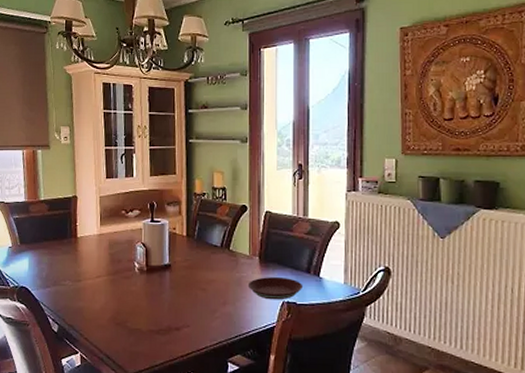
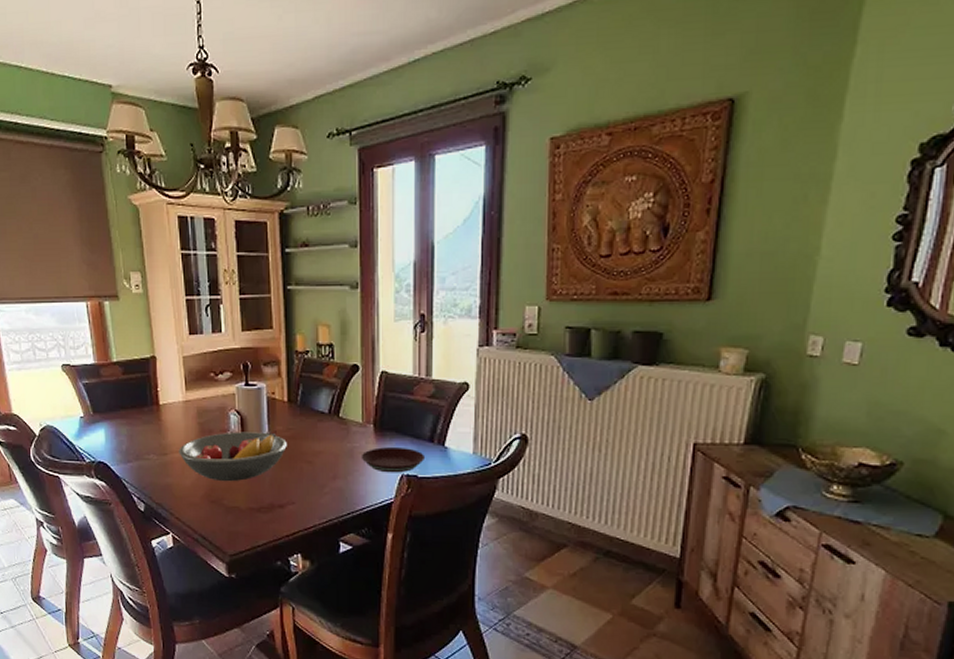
fruit bowl: none [91,261,184,306] -> present [178,432,287,482]

